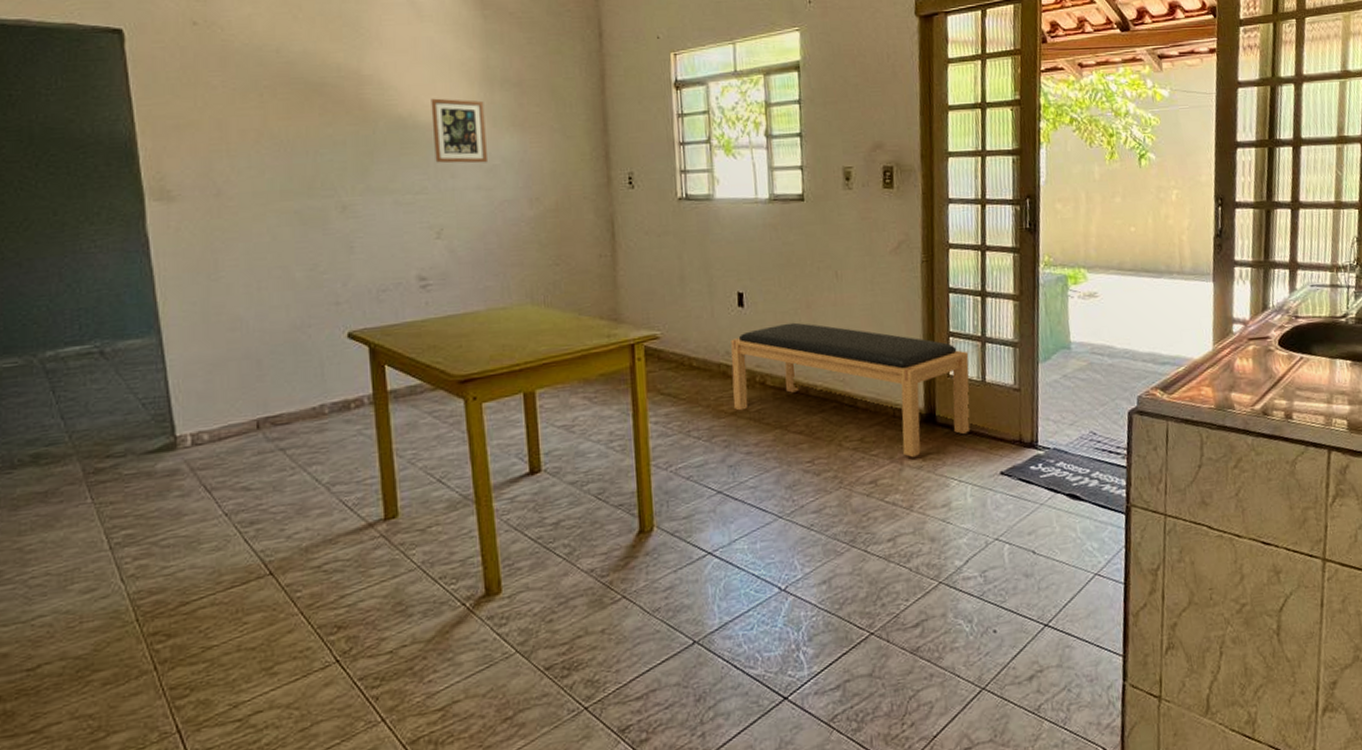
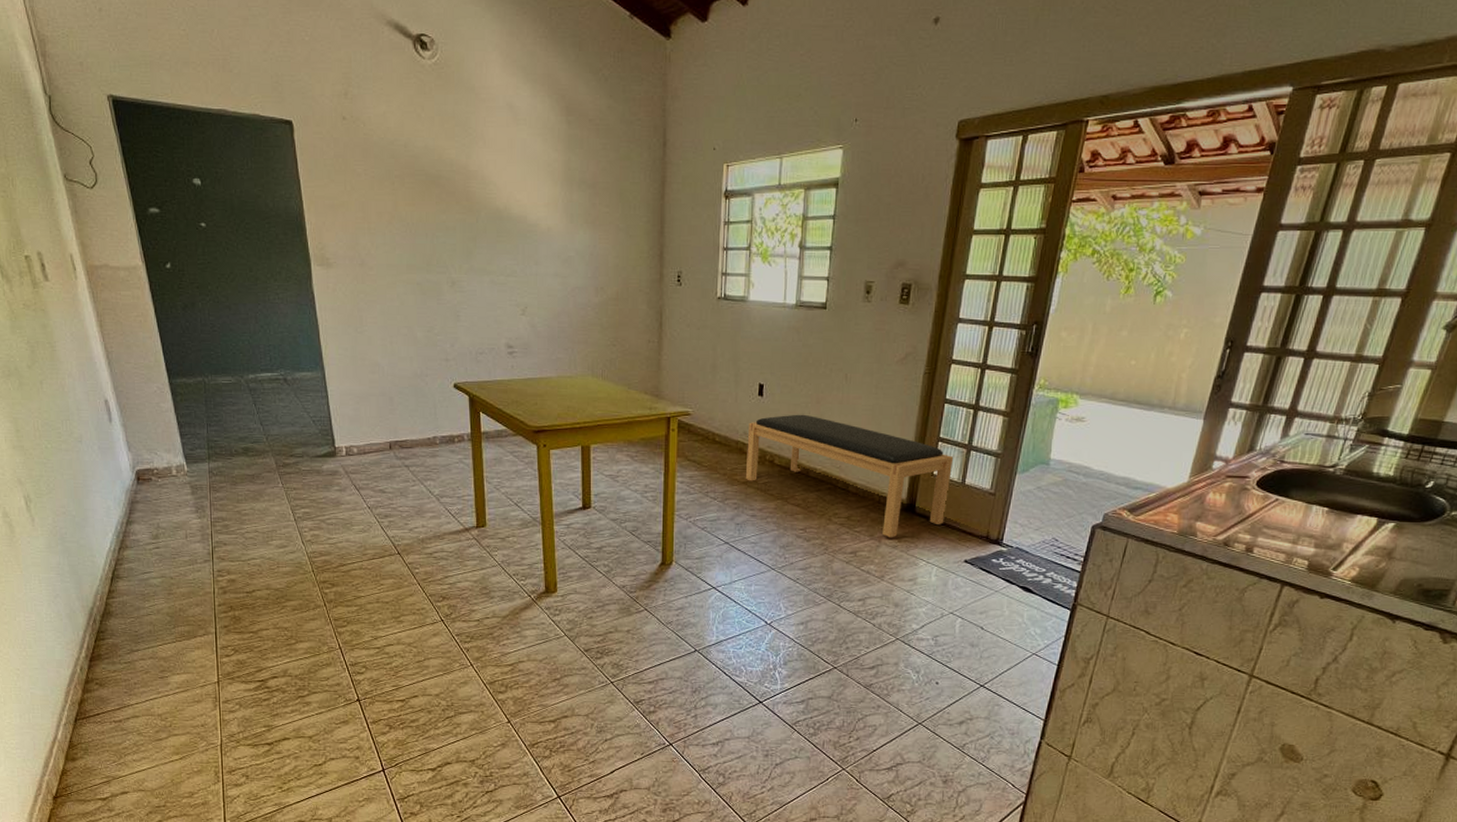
picture frame: present [431,98,487,164] -> none [522,194,564,254]

